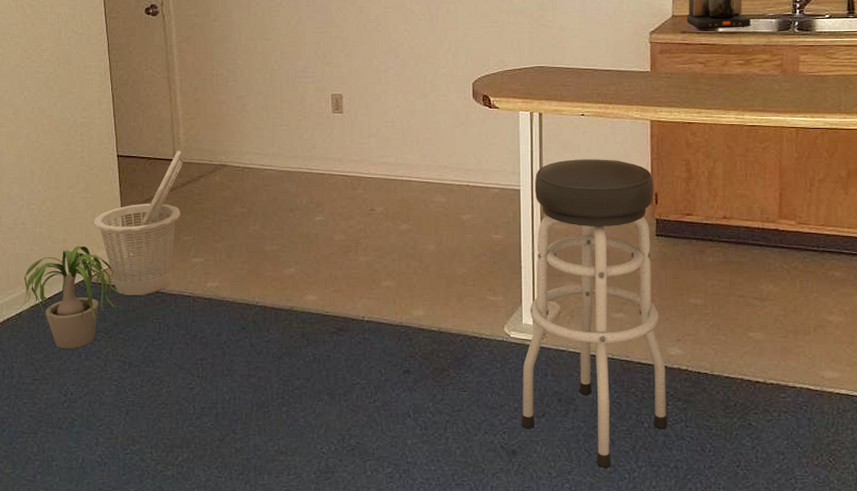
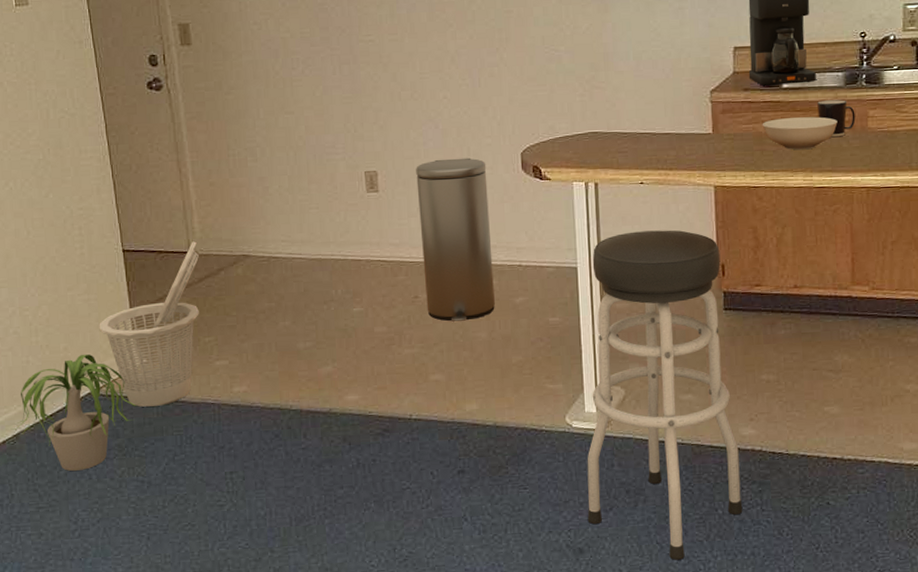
pedal bin: none [377,85,443,235] -> present [416,157,495,322]
bowl: none [697,60,770,90] -> present [762,116,838,150]
mug: none [751,45,787,80] -> present [817,100,856,138]

